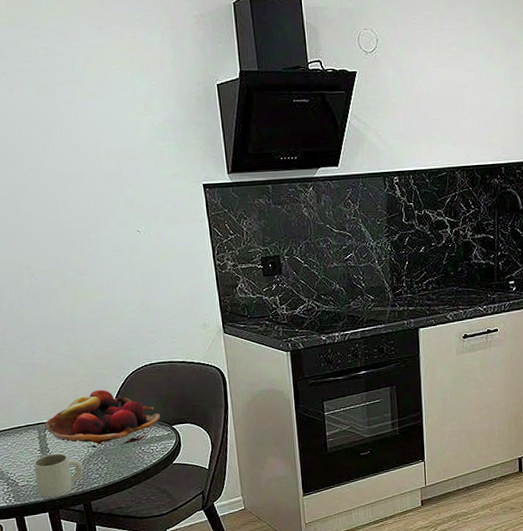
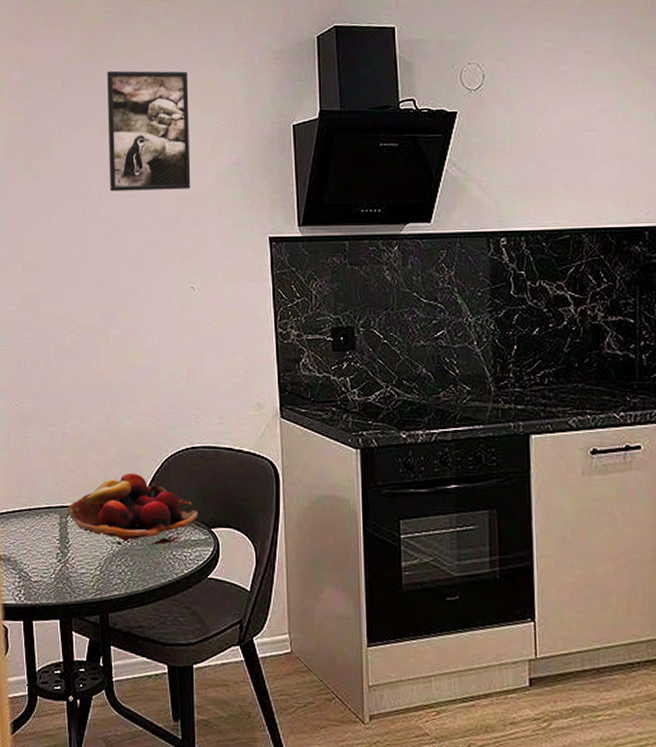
mug: present [33,453,84,498] -> none [50,545,105,601]
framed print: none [36,33,129,149] -> present [107,70,191,192]

